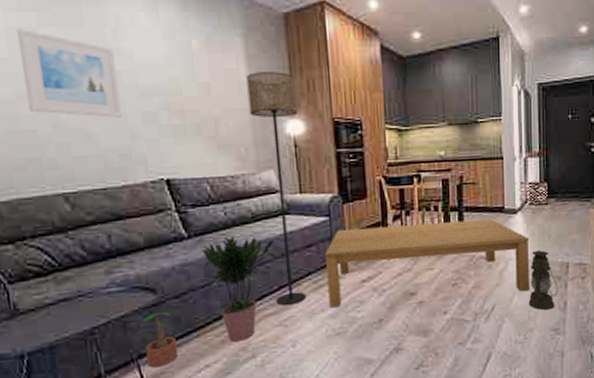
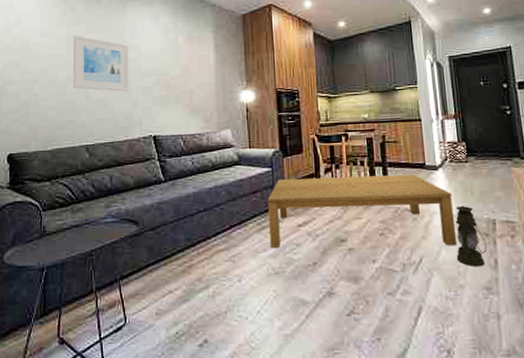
potted plant: present [142,311,179,368] -> none [126,241,150,289]
potted plant: present [202,236,277,342] -> none [174,182,229,272]
floor lamp: present [246,72,306,305] -> none [214,56,251,243]

